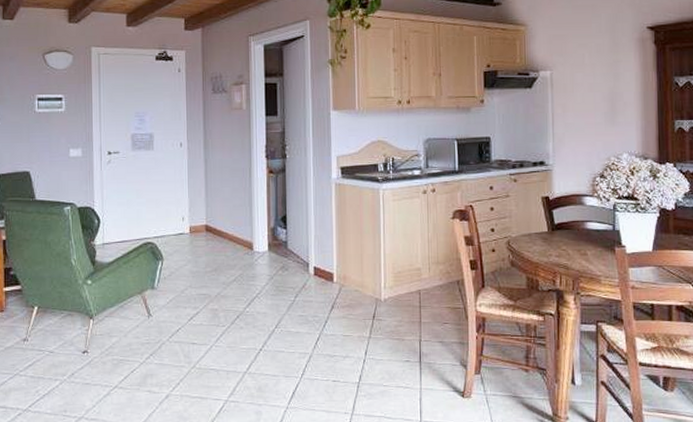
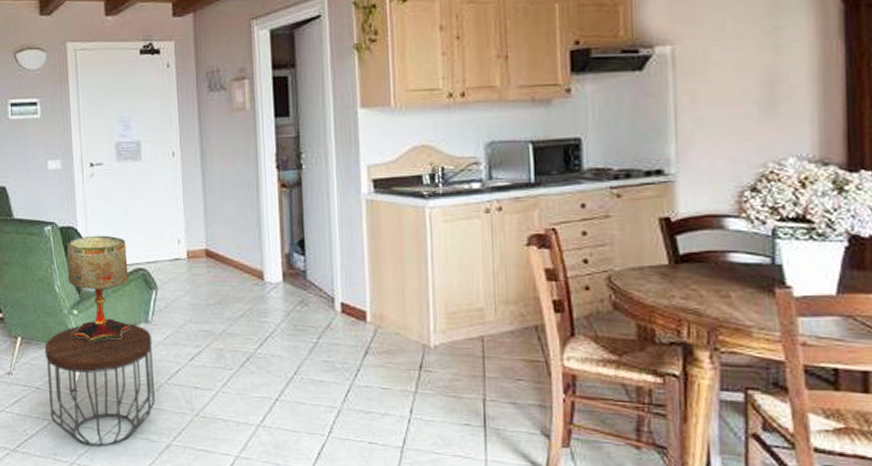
side table: none [59,290,158,401] -> present [44,323,156,447]
table lamp: none [84,214,139,309] -> present [67,235,131,343]

